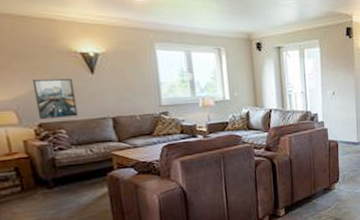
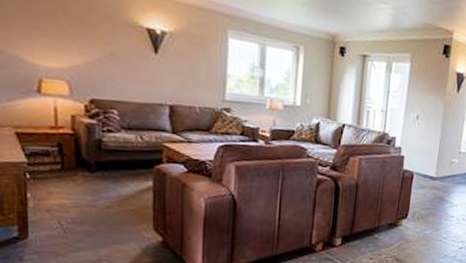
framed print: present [33,78,79,120] -> none [92,49,134,98]

